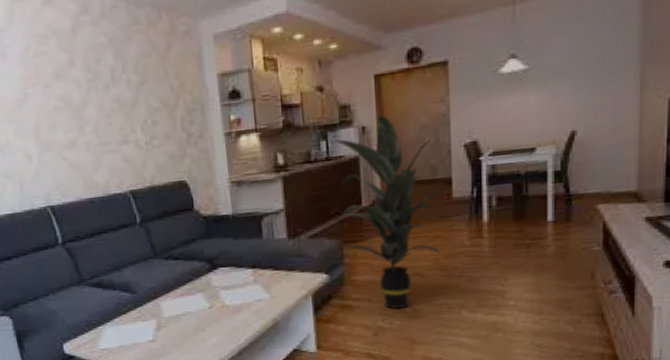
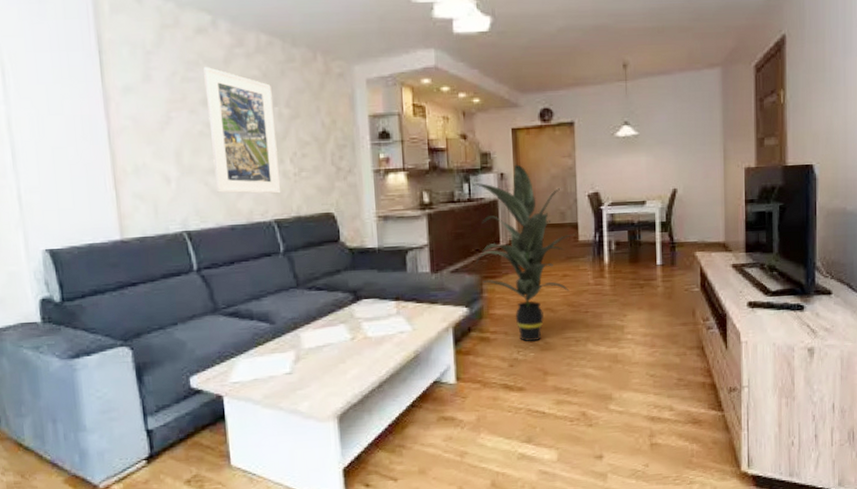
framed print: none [53,38,134,167] -> present [203,67,281,194]

